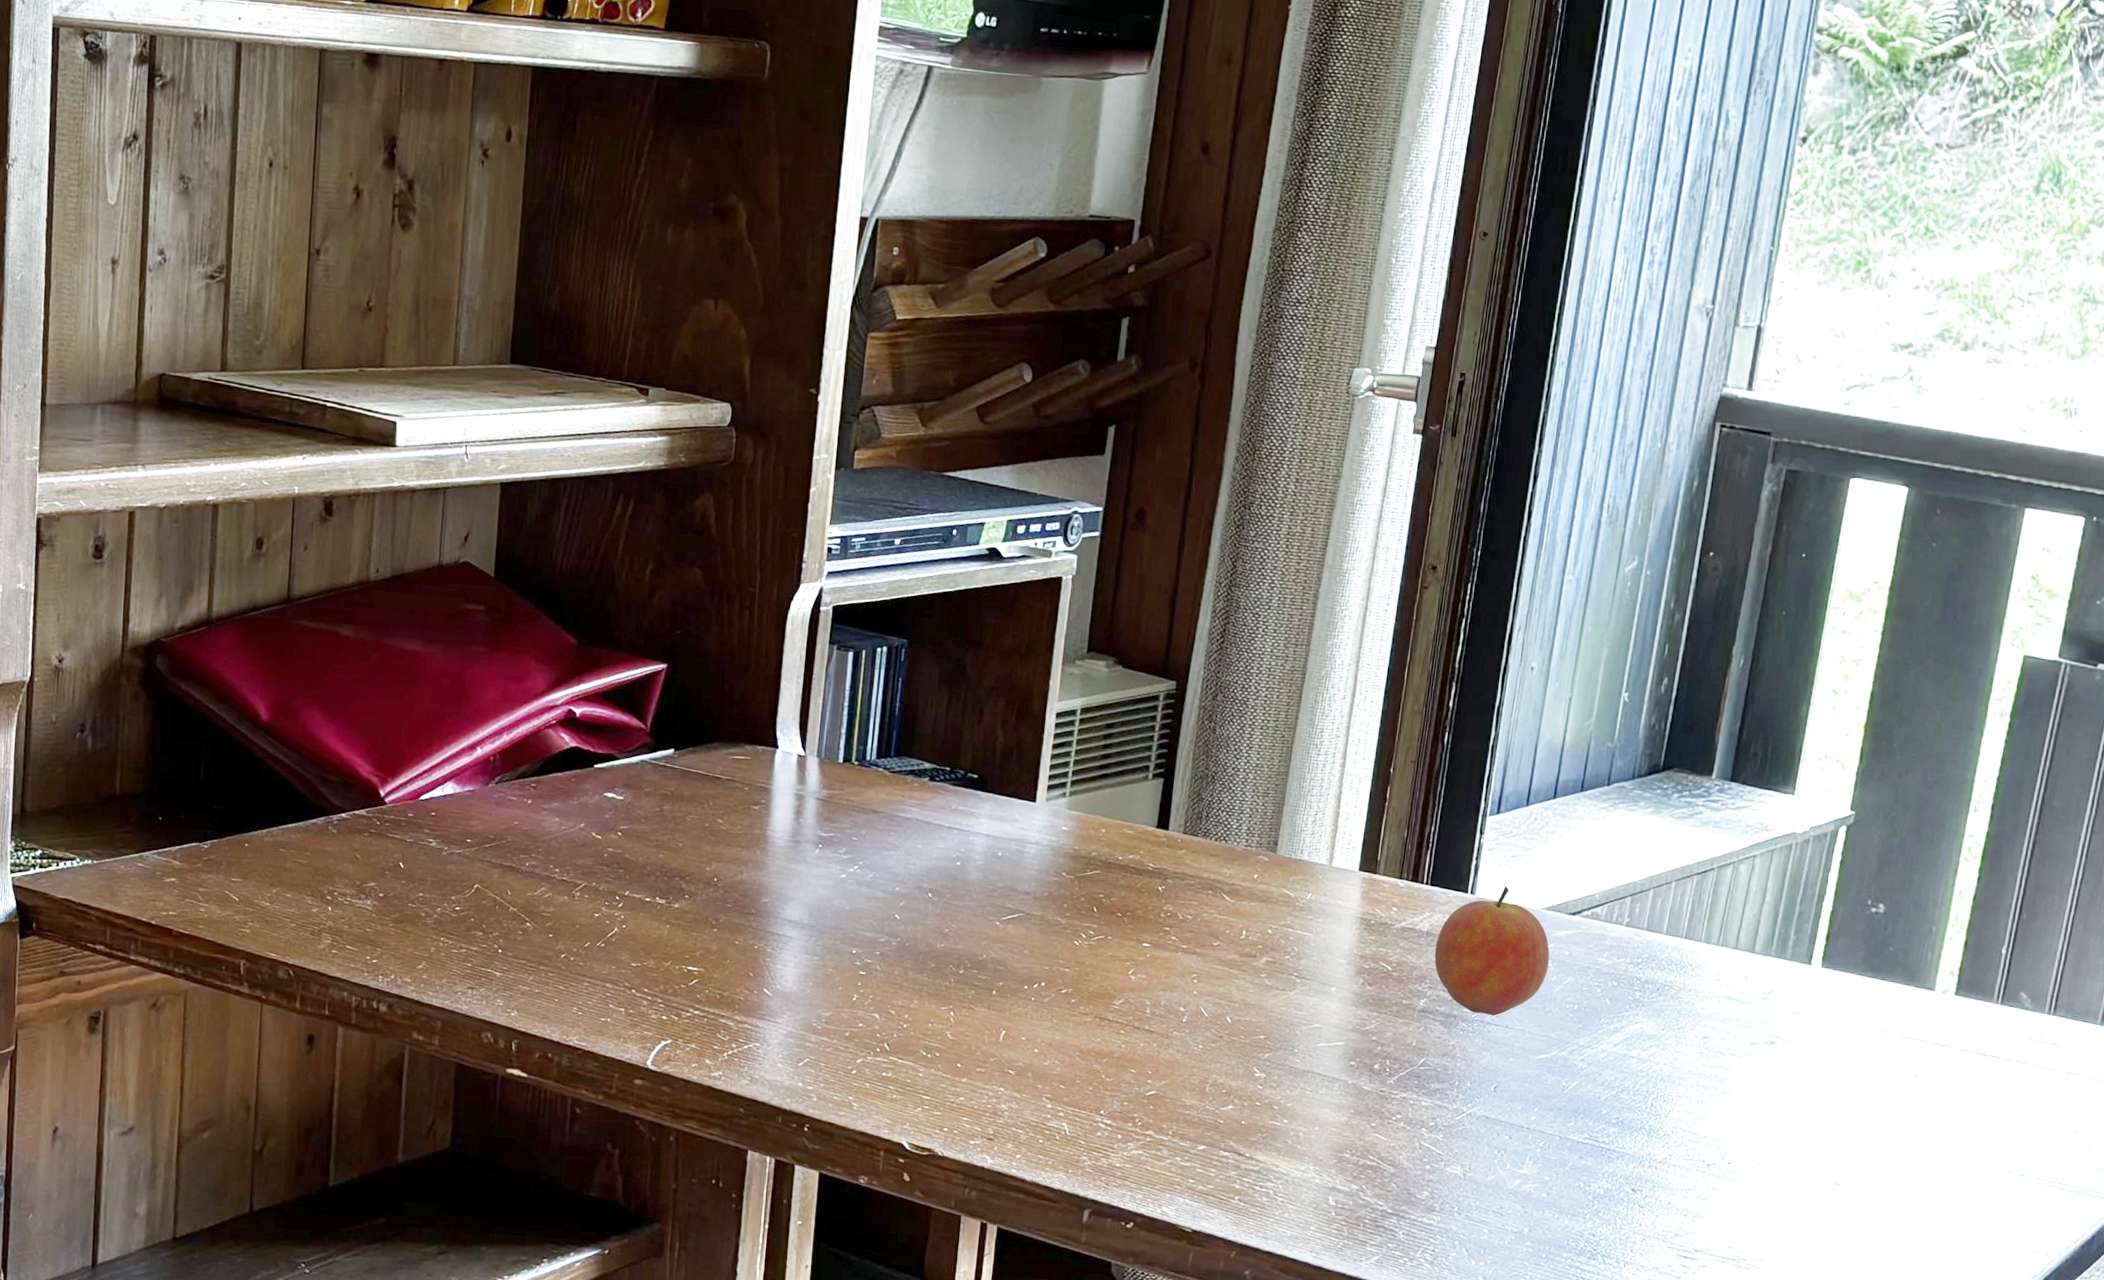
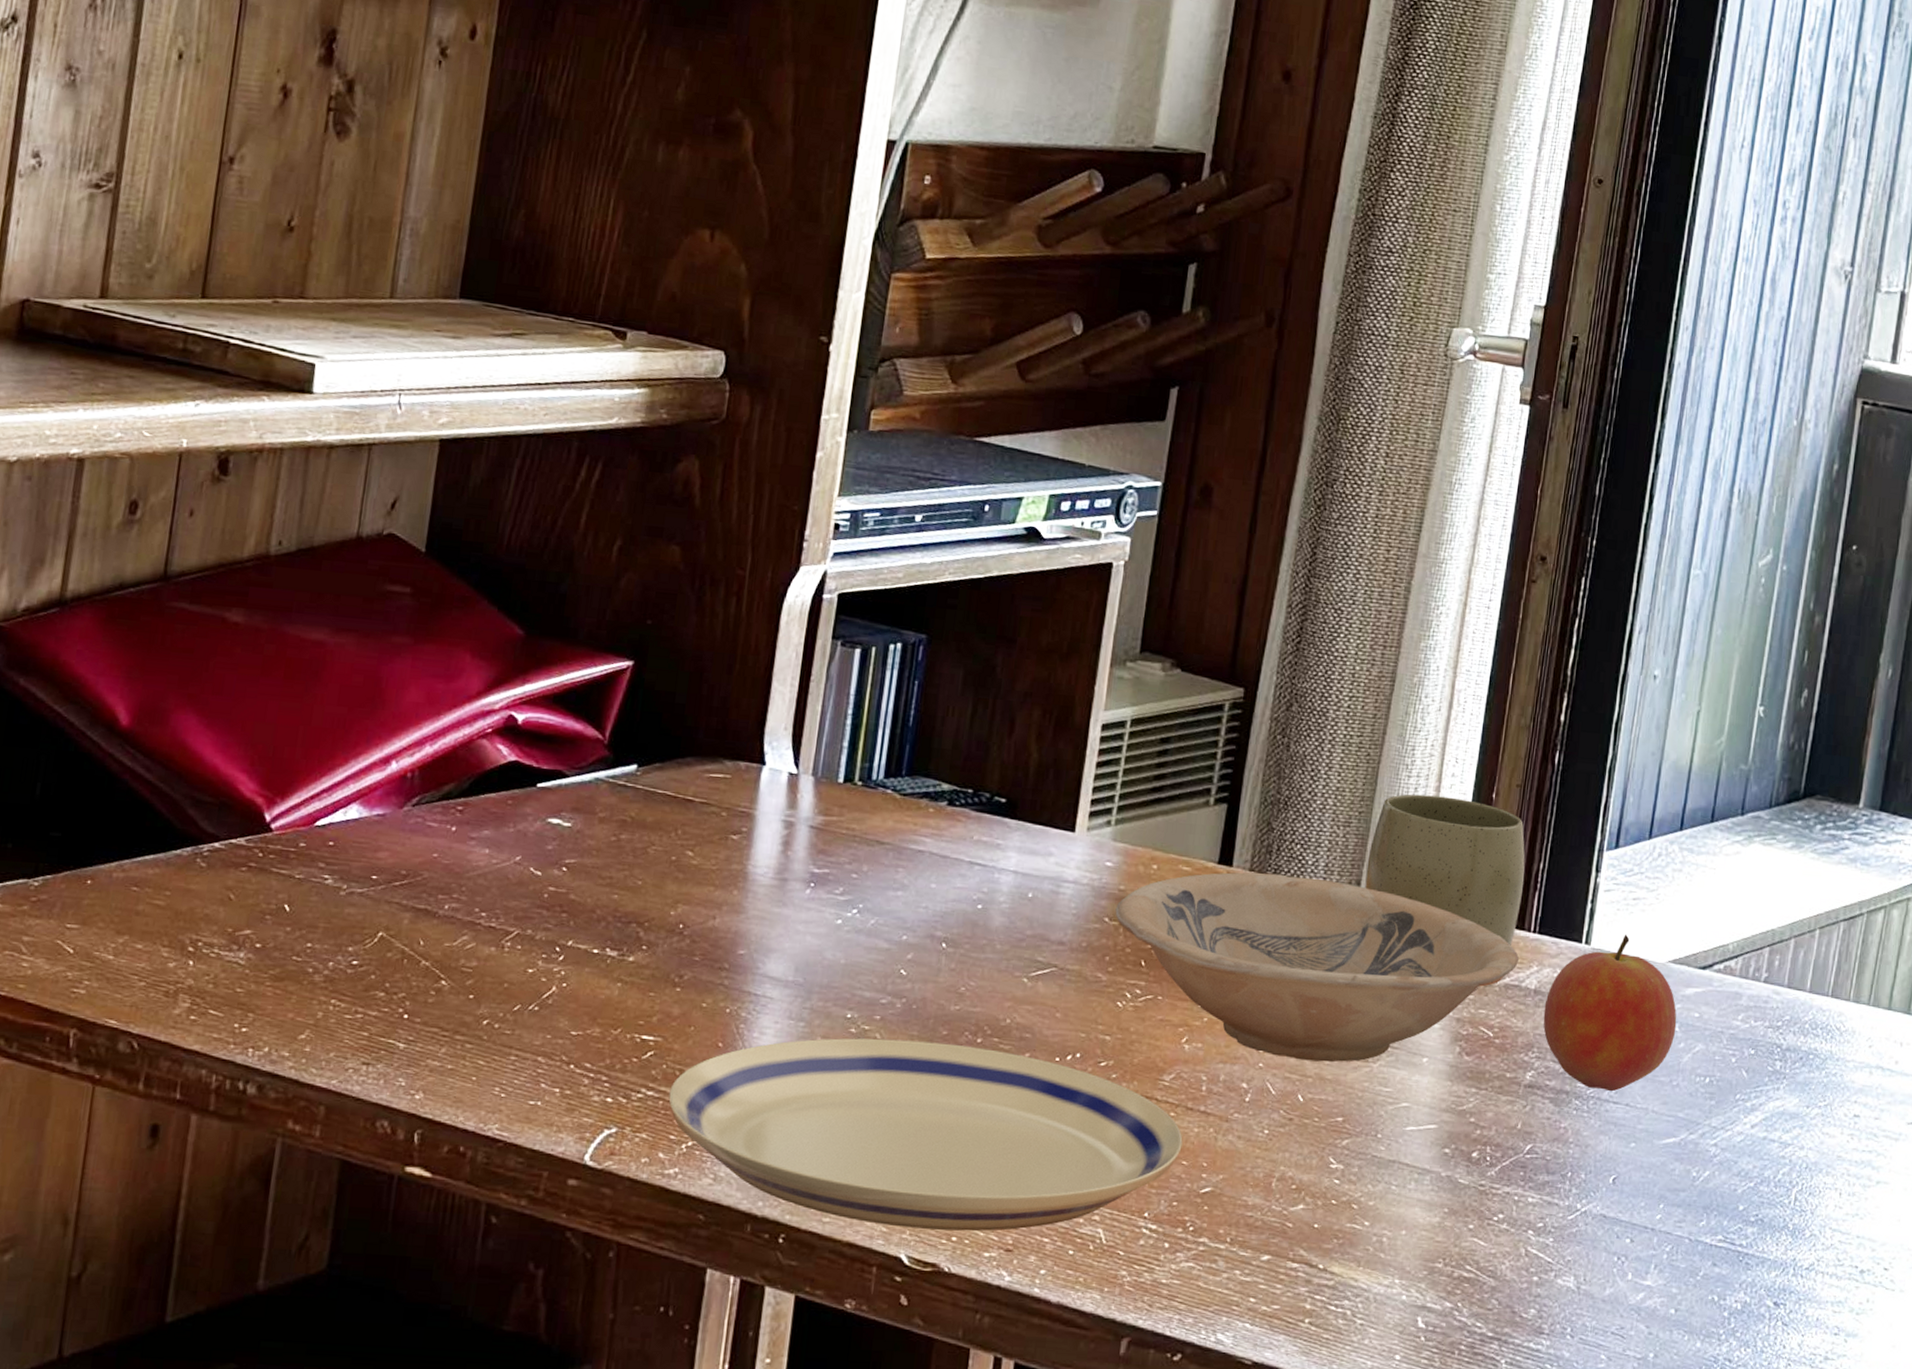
plate: none [711,969,1131,1124] -> present [668,1038,1183,1232]
bowl: none [1071,835,1413,991] -> present [1115,872,1519,1063]
mug: none [1281,769,1419,930] -> present [1365,794,1525,987]

